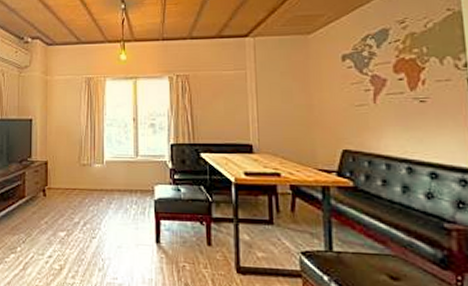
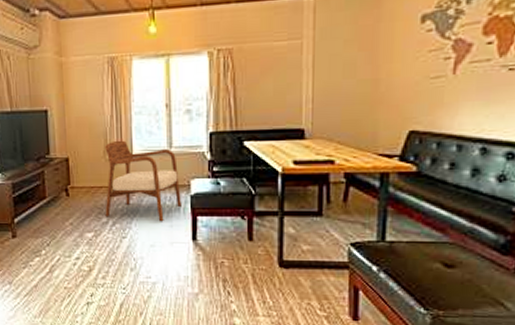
armchair: none [77,147,146,224] -> present [105,140,181,222]

